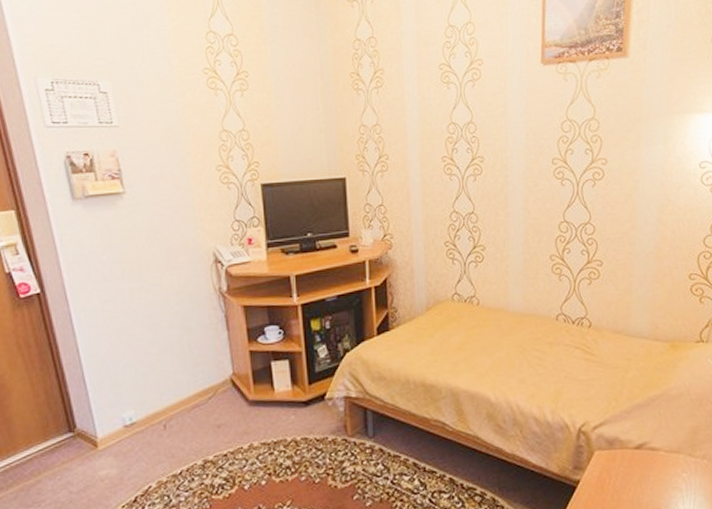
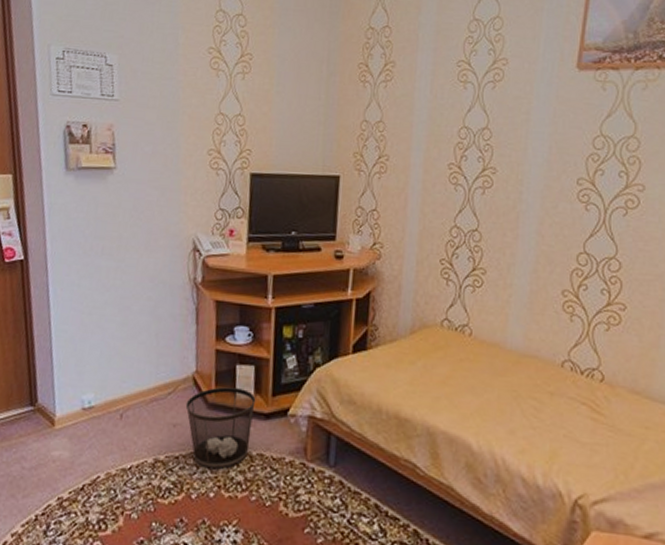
waste bin: none [227,382,294,459] -> present [185,387,256,469]

